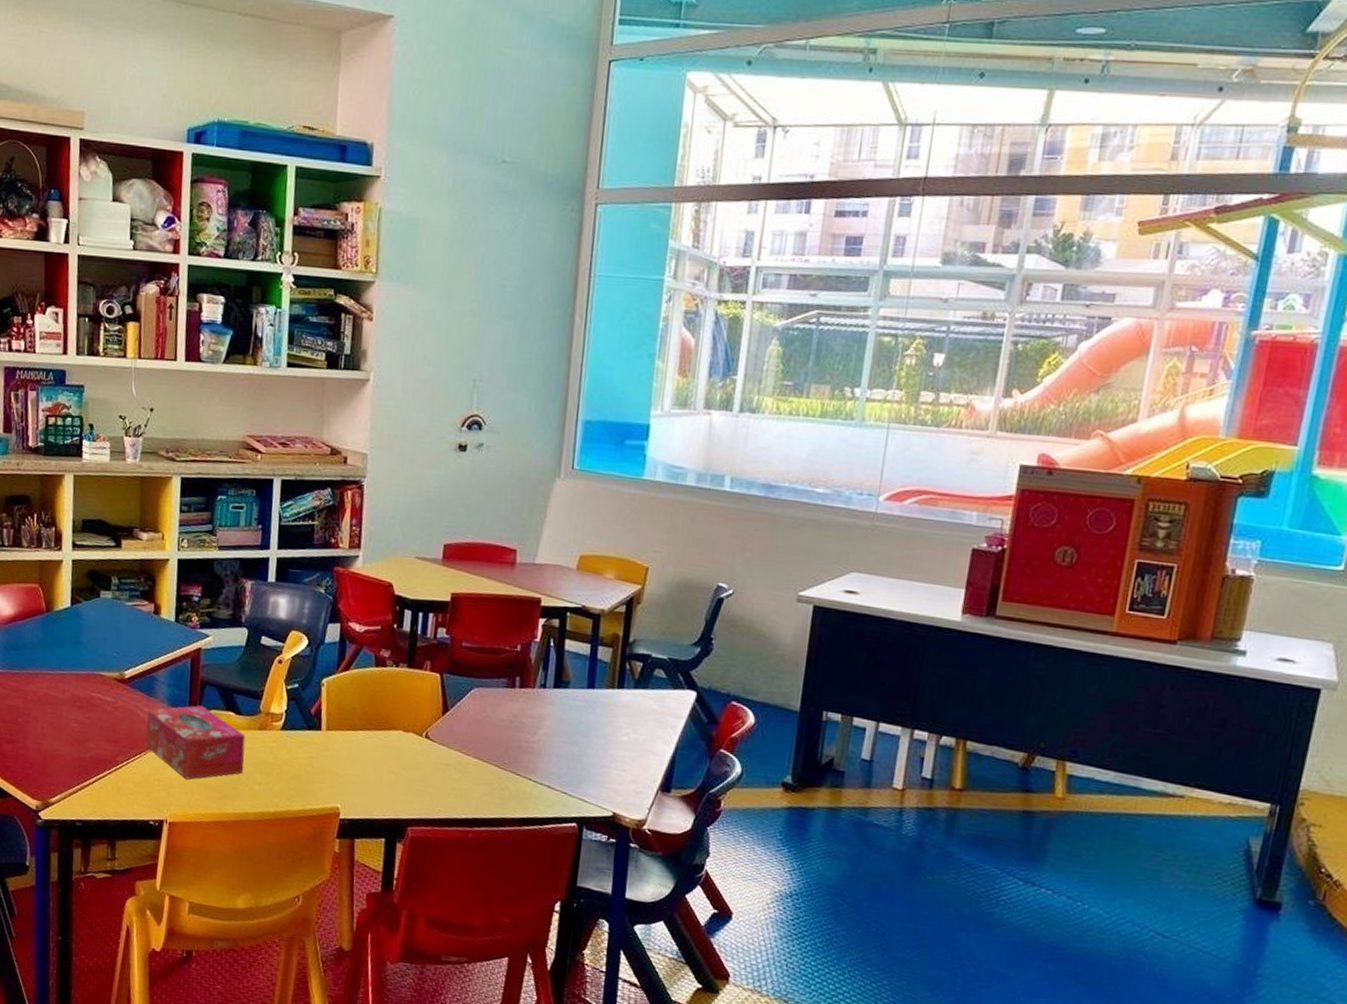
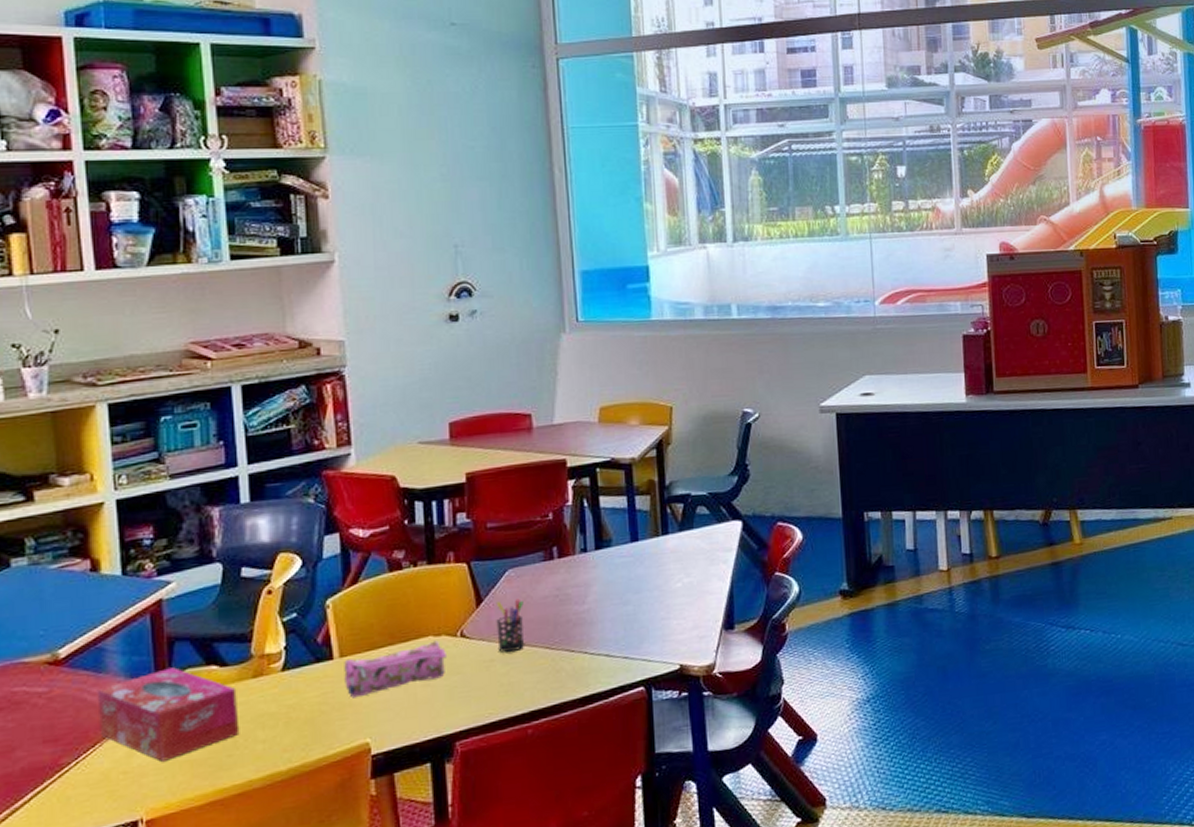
pencil case: none [327,732,412,769] -> present [344,640,448,698]
pen holder: none [454,715,483,762] -> present [496,598,525,652]

